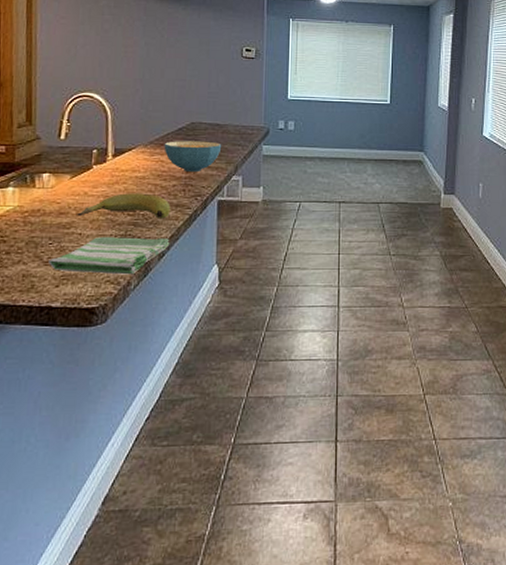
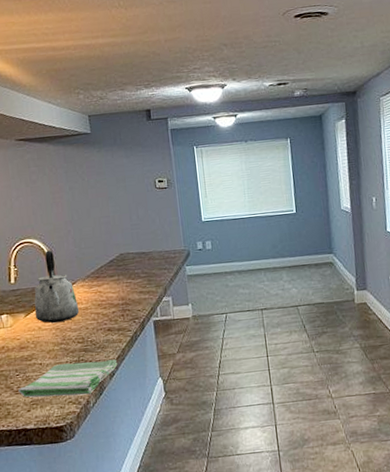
banana: present [75,193,171,219] -> none [34,321,114,349]
kettle: none [82,108,135,189] -> present [34,250,80,323]
cereal bowl: present [164,141,222,172] -> none [99,269,150,299]

